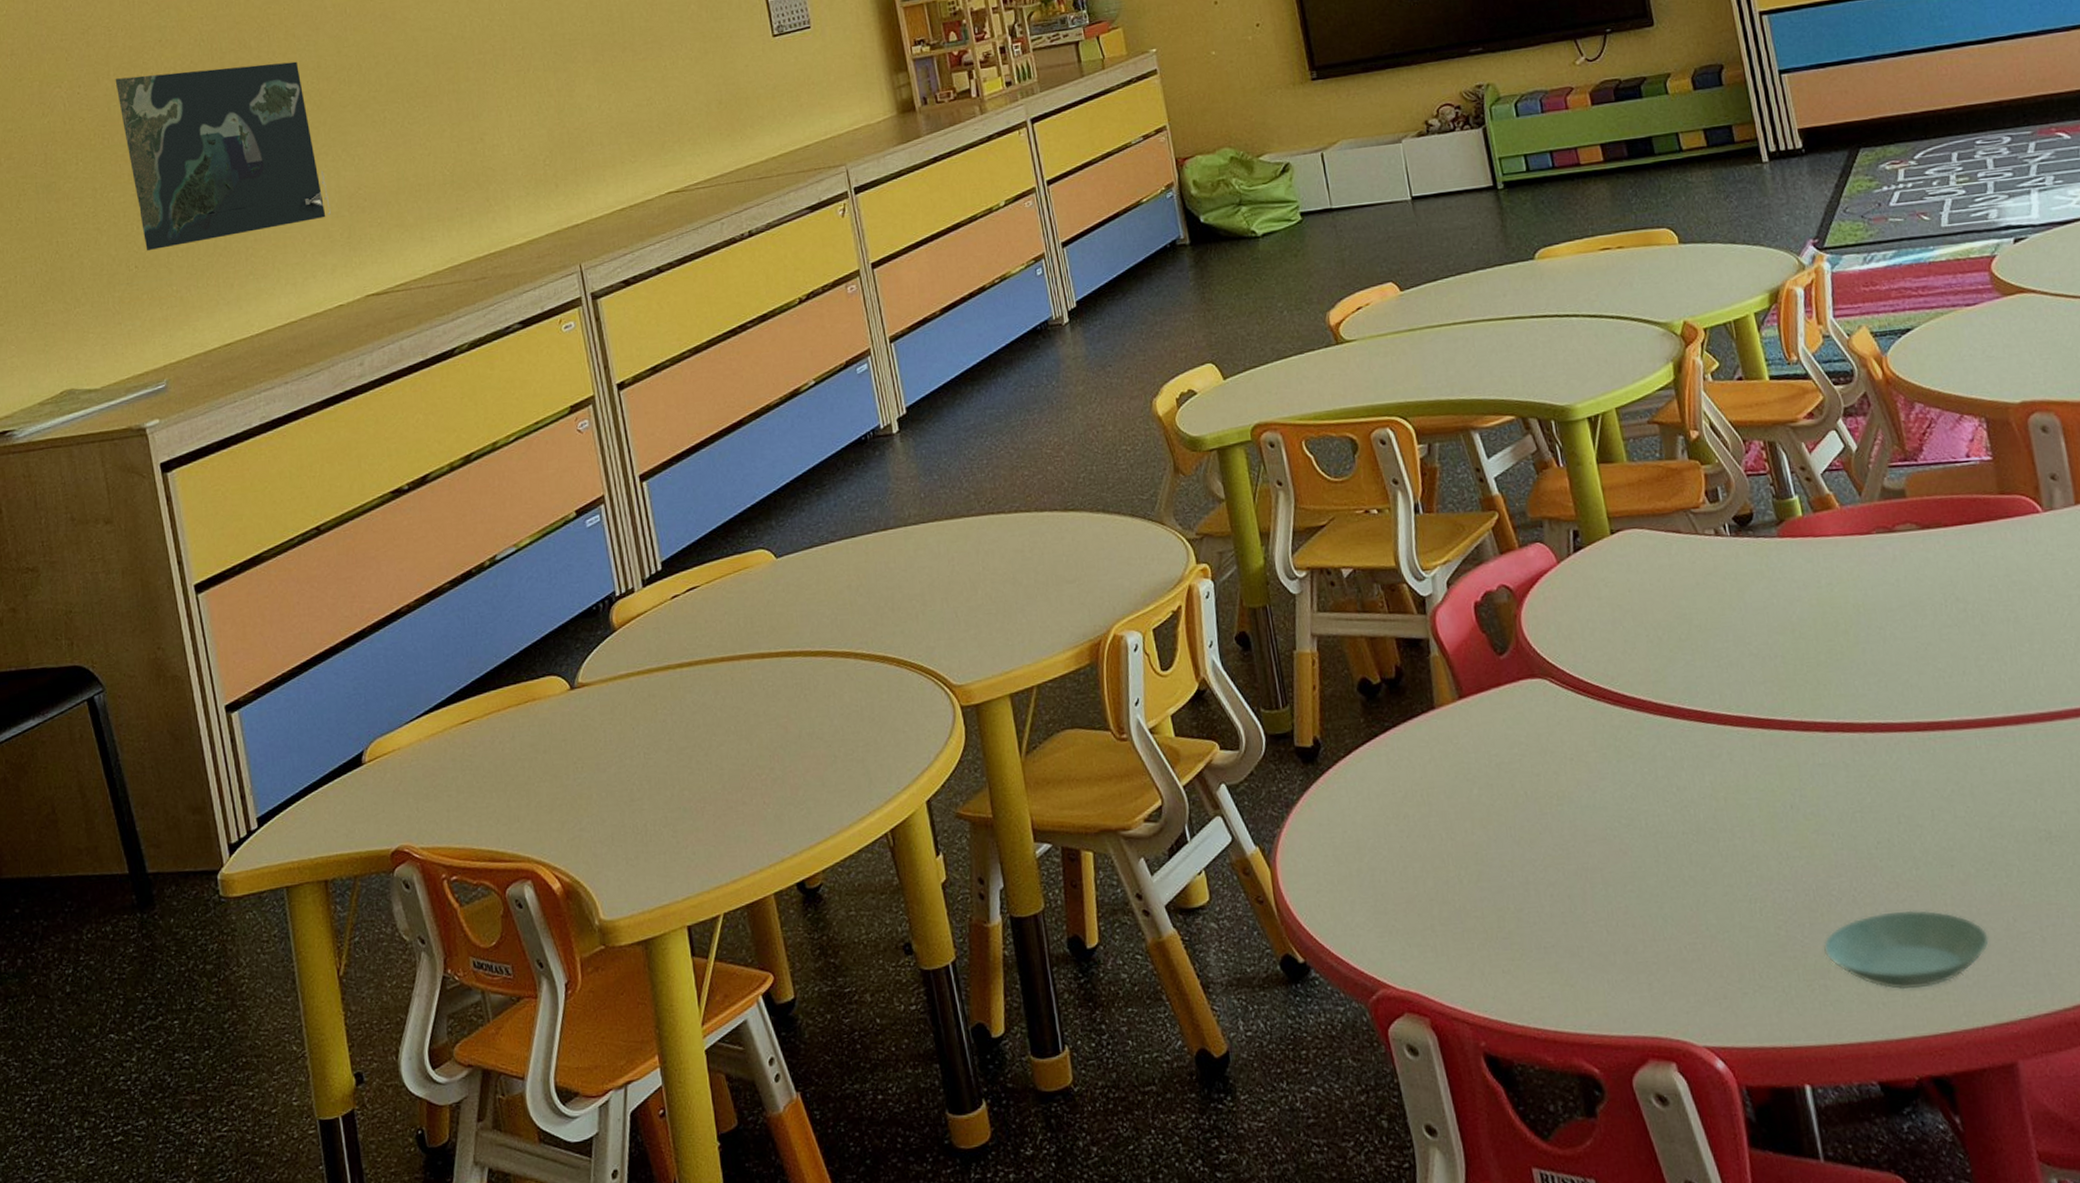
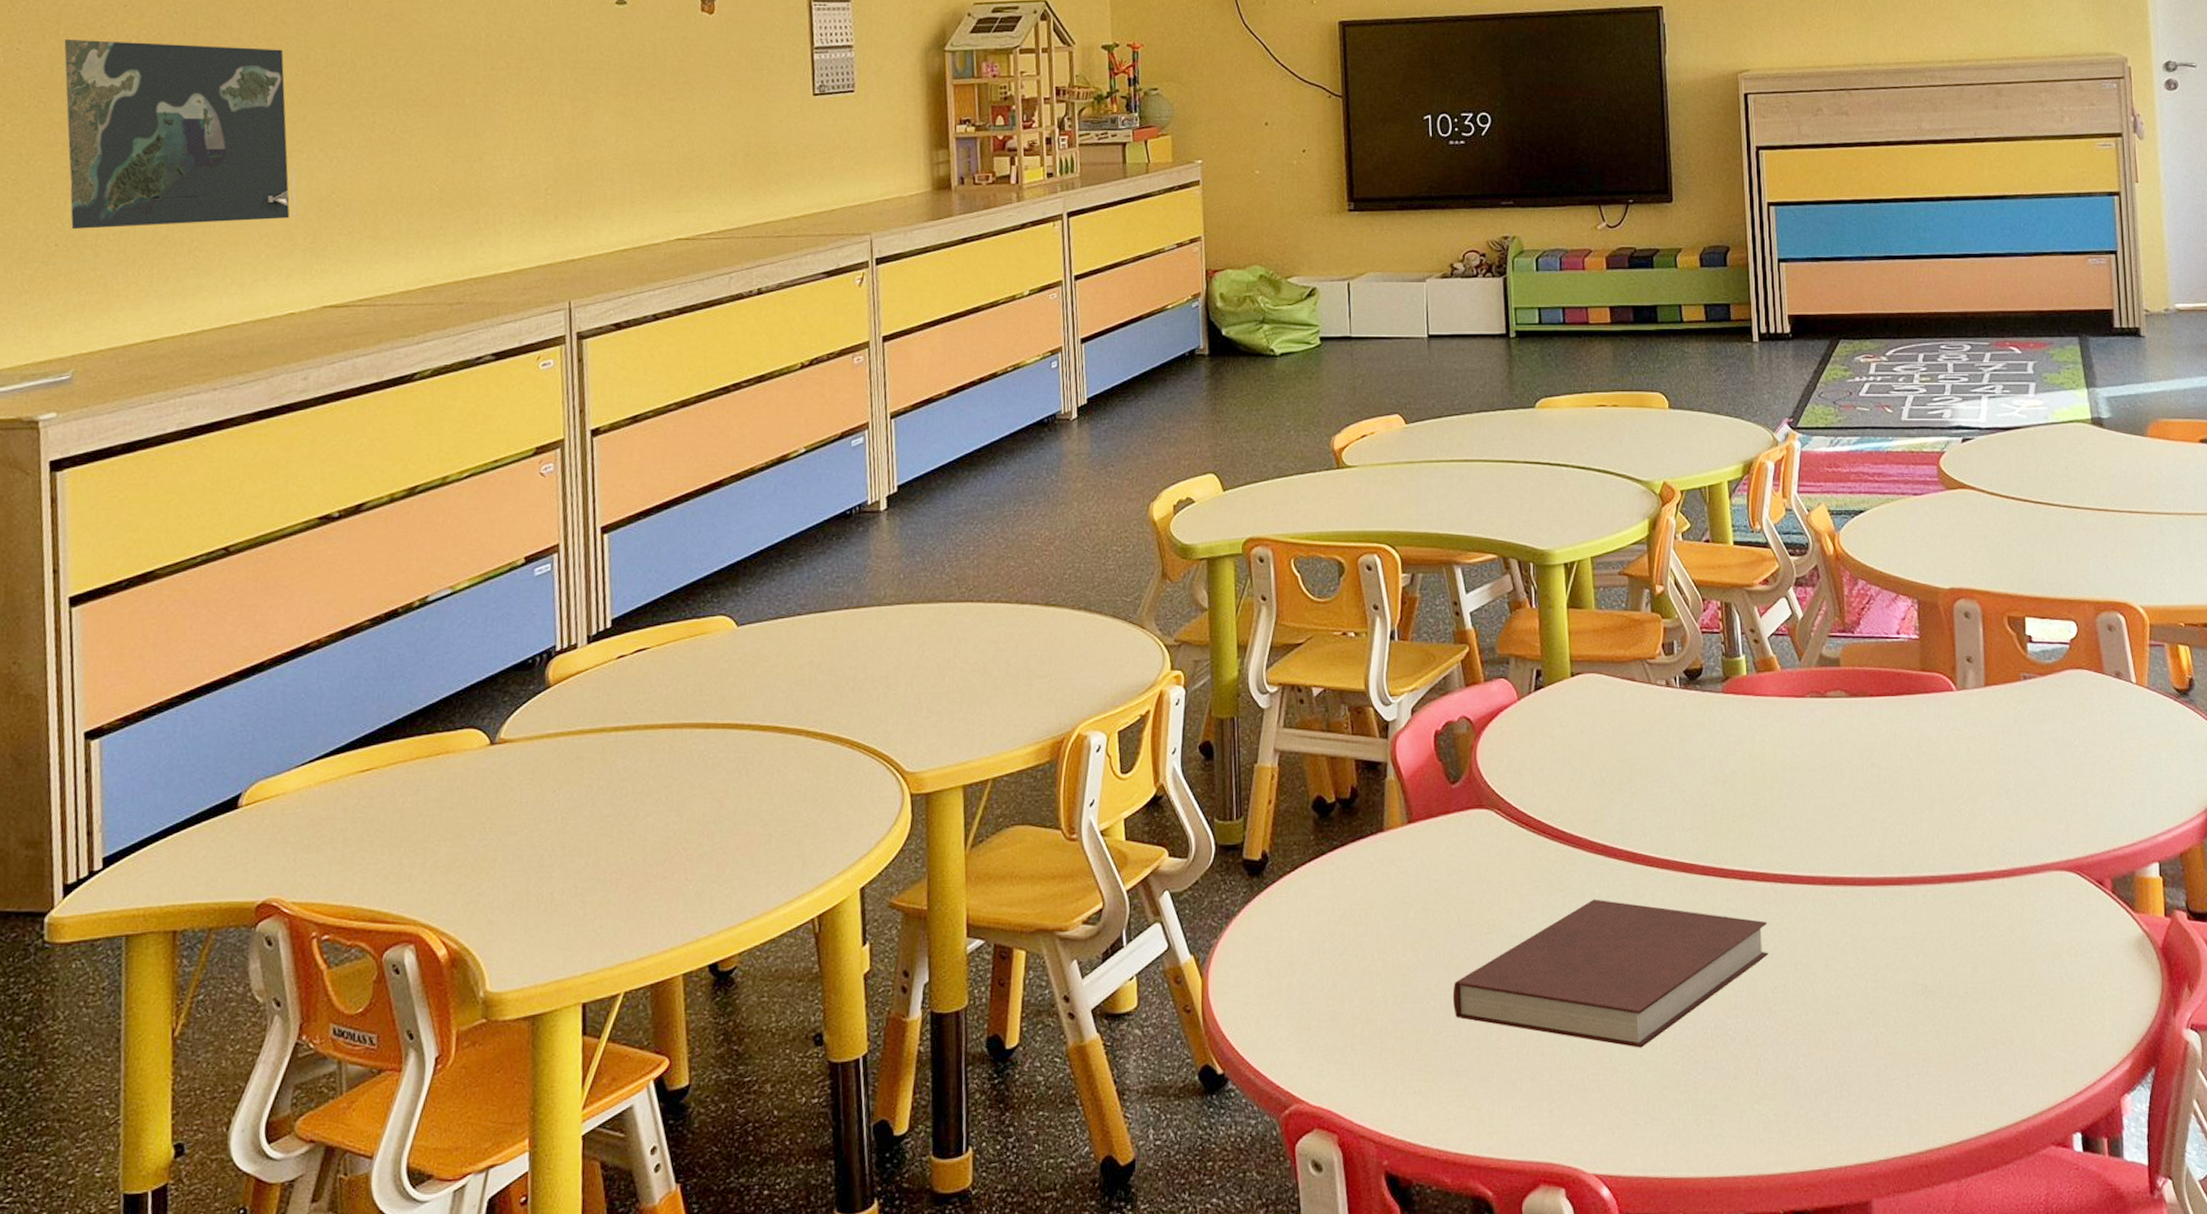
notebook: none [1529,762,1866,914] -> present [1452,899,1768,1048]
saucer: present [1823,910,1990,990] -> none [1714,1052,1862,1128]

